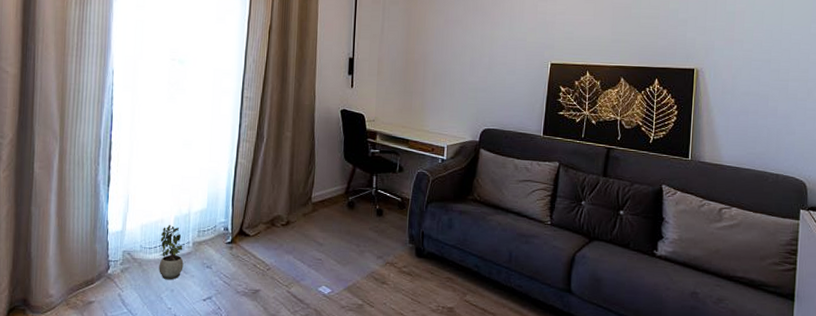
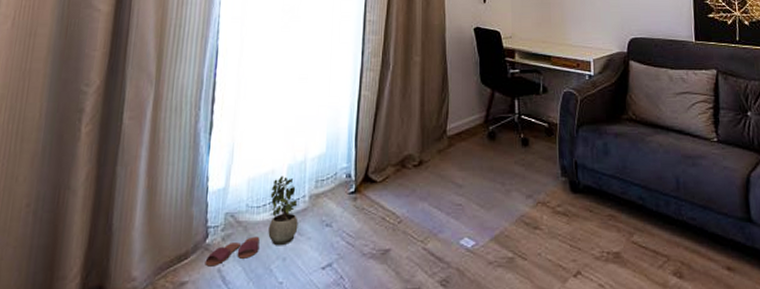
slippers: none [108,271,152,292] -> present [205,236,260,267]

